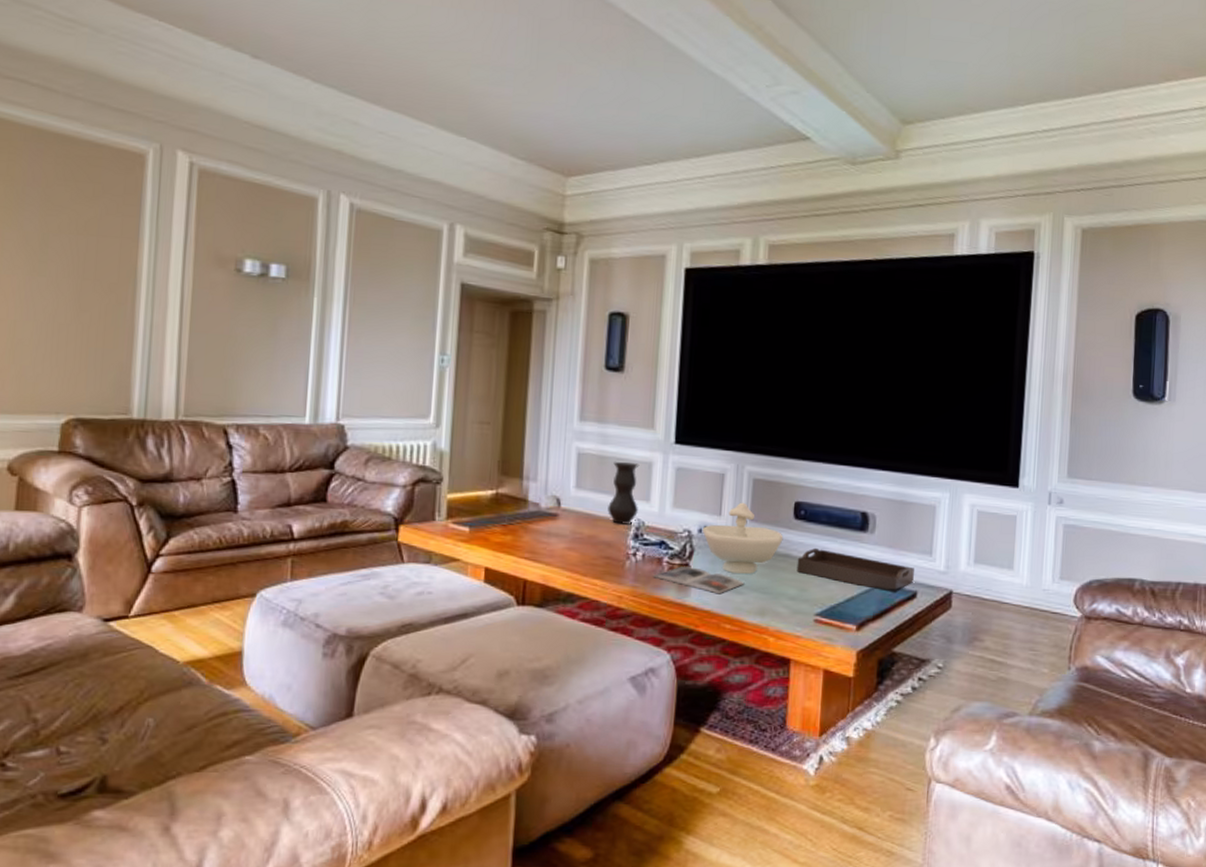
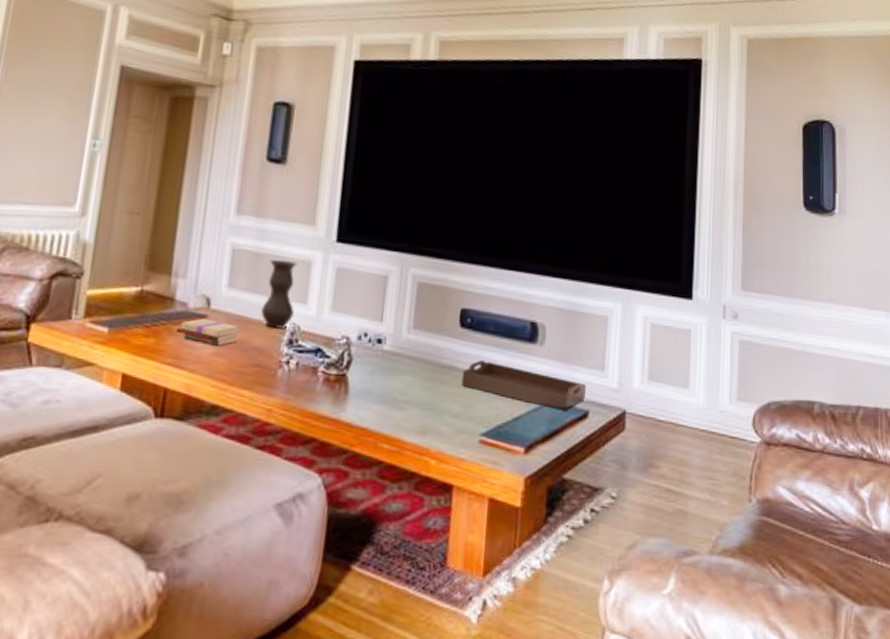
books: none [530,517,588,543] -> present [176,318,239,347]
magazine: present [652,566,745,594] -> none [305,377,406,410]
decorative bowl: present [702,502,783,574] -> none [361,307,448,387]

